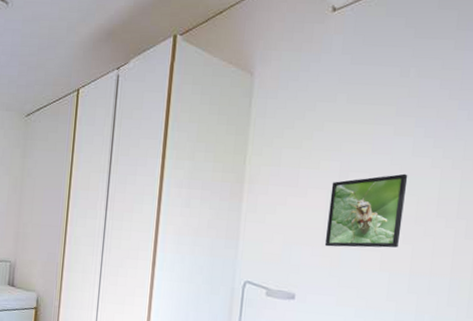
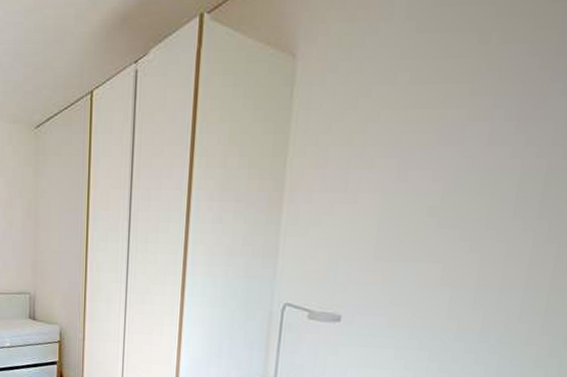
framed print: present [324,173,408,248] -> none [376,168,481,260]

